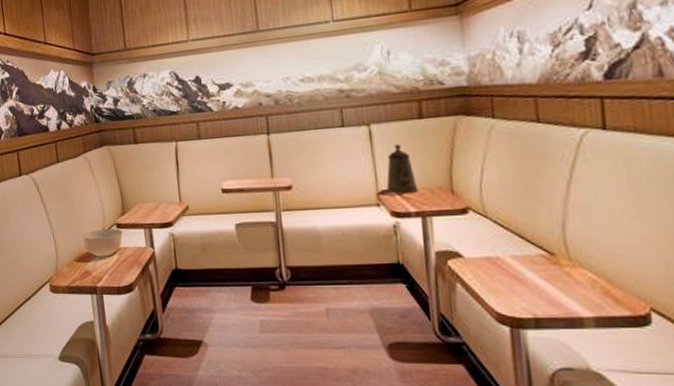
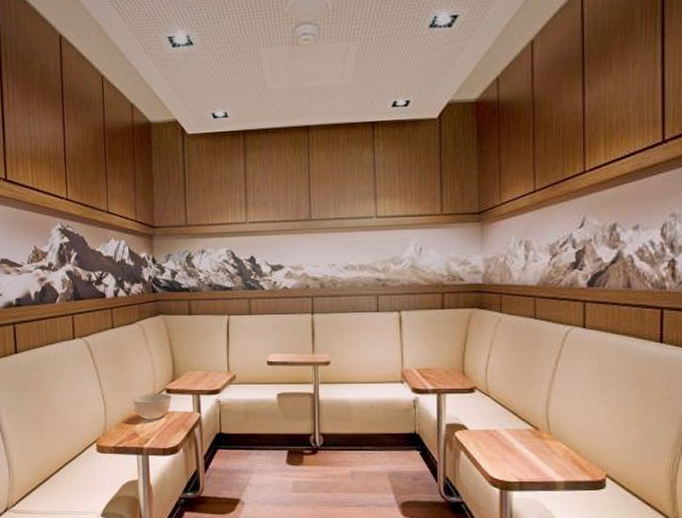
coffee pot: present [386,144,419,194] -> none [410,330,436,373]

